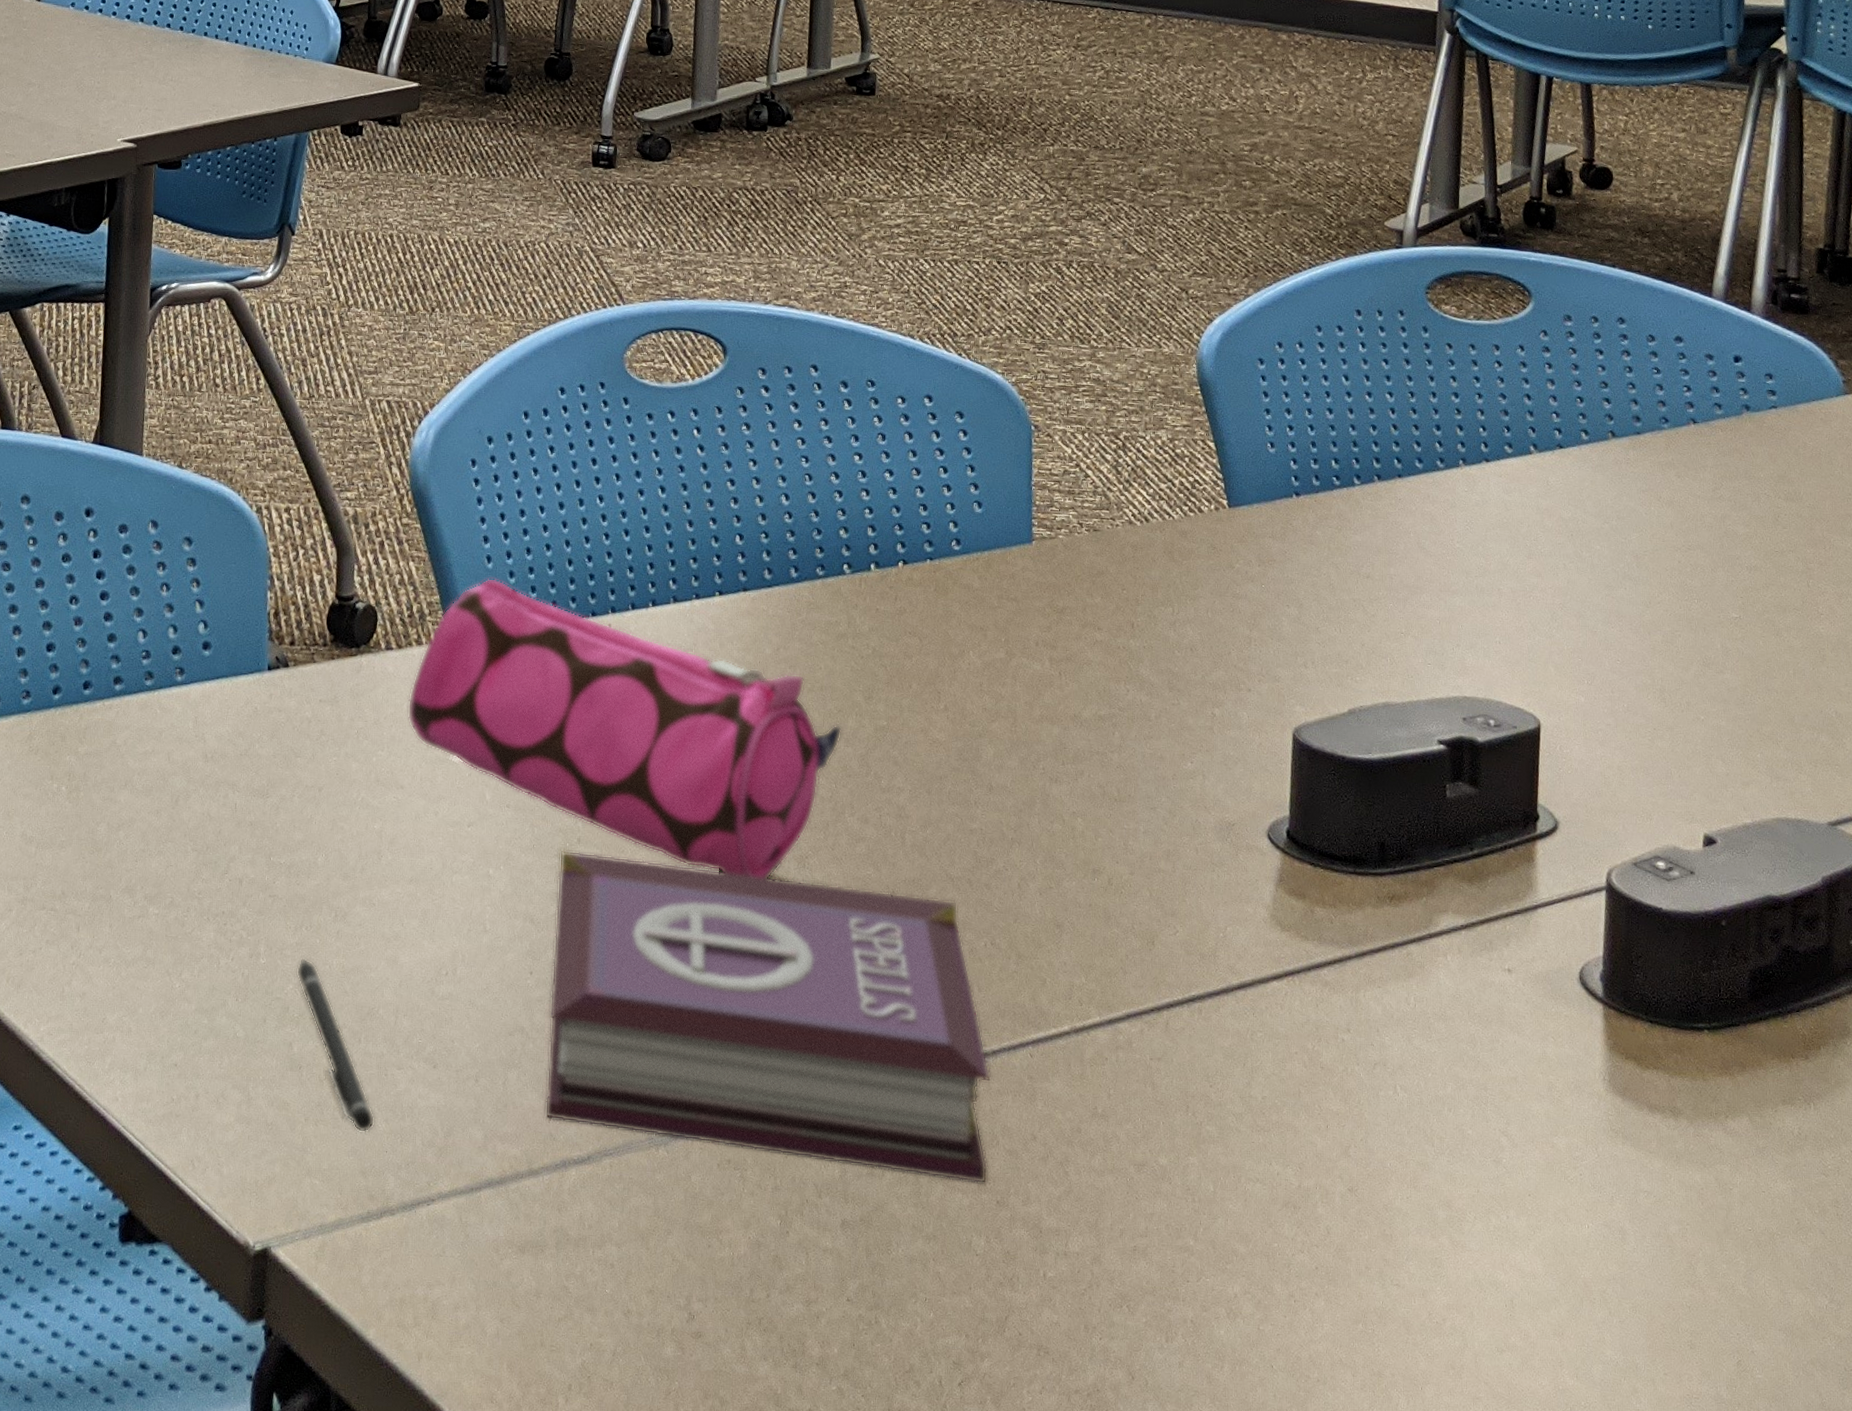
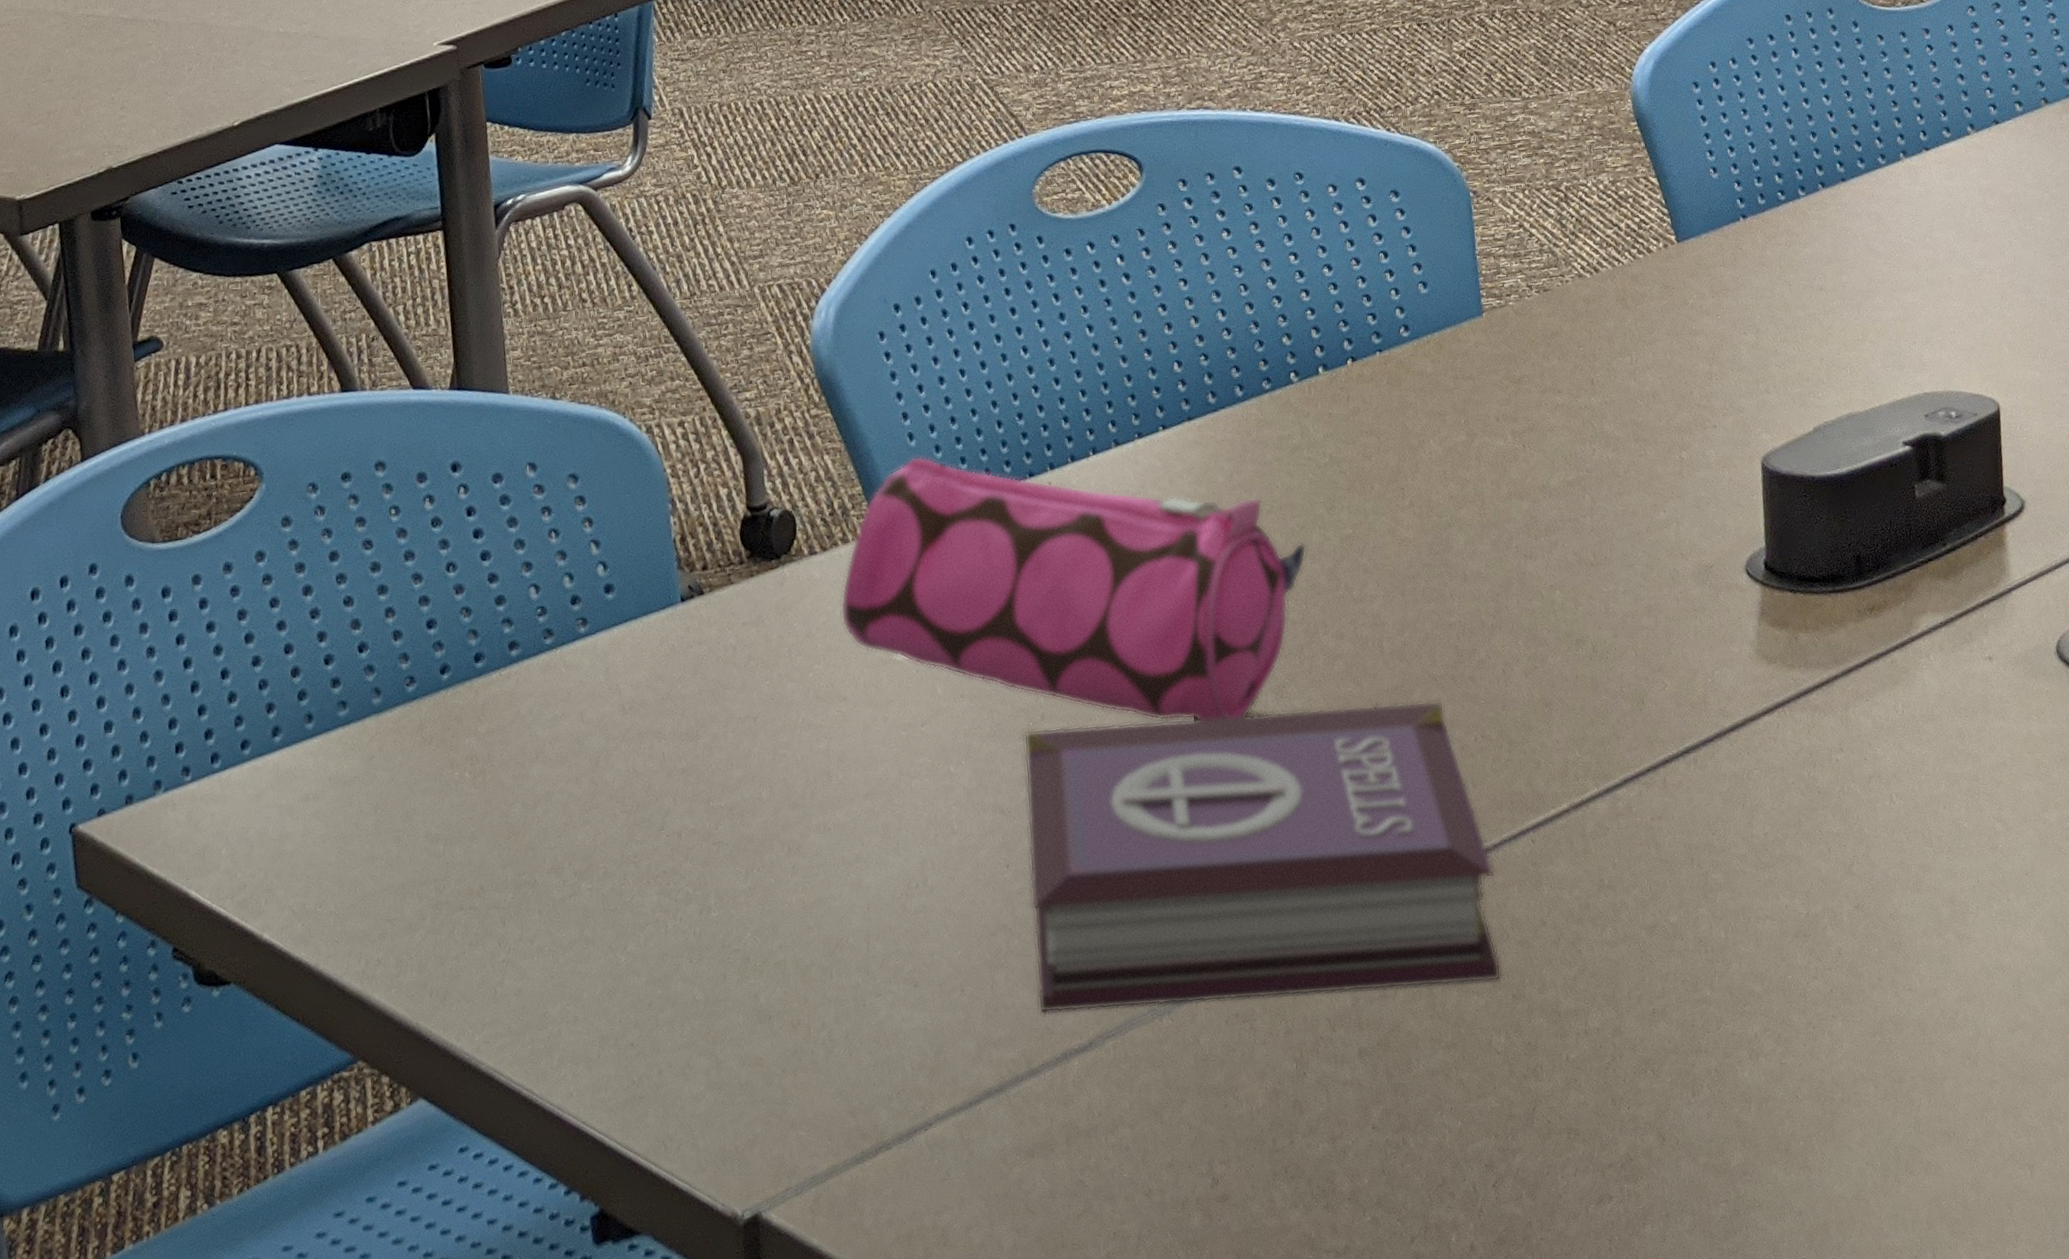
pen: present [296,958,375,1133] -> none [752,901,858,1072]

